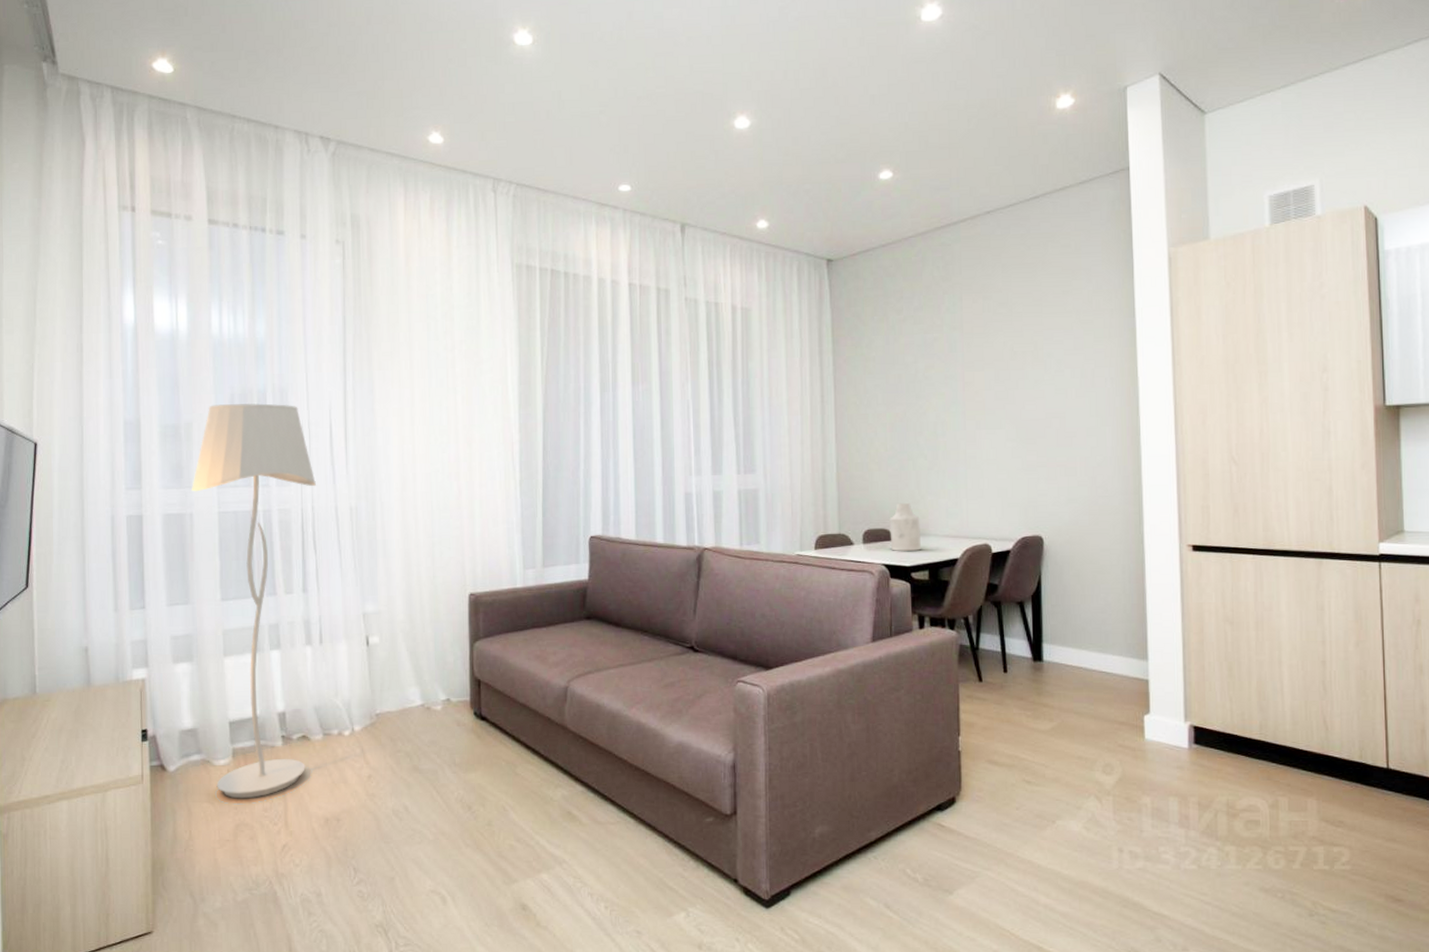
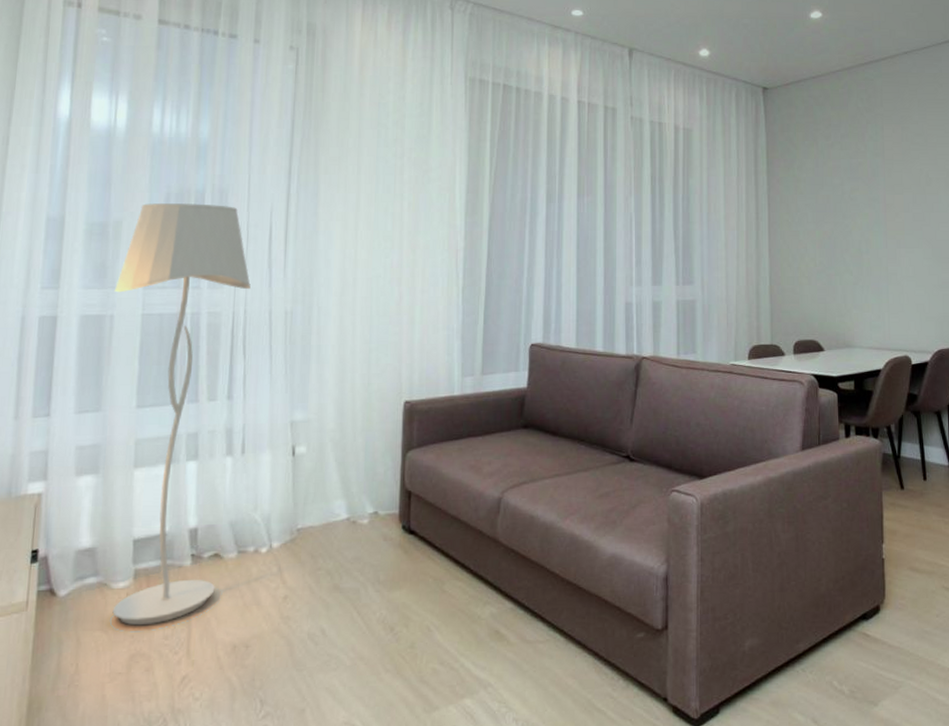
vase: present [889,502,921,552] -> none [818,315,847,363]

